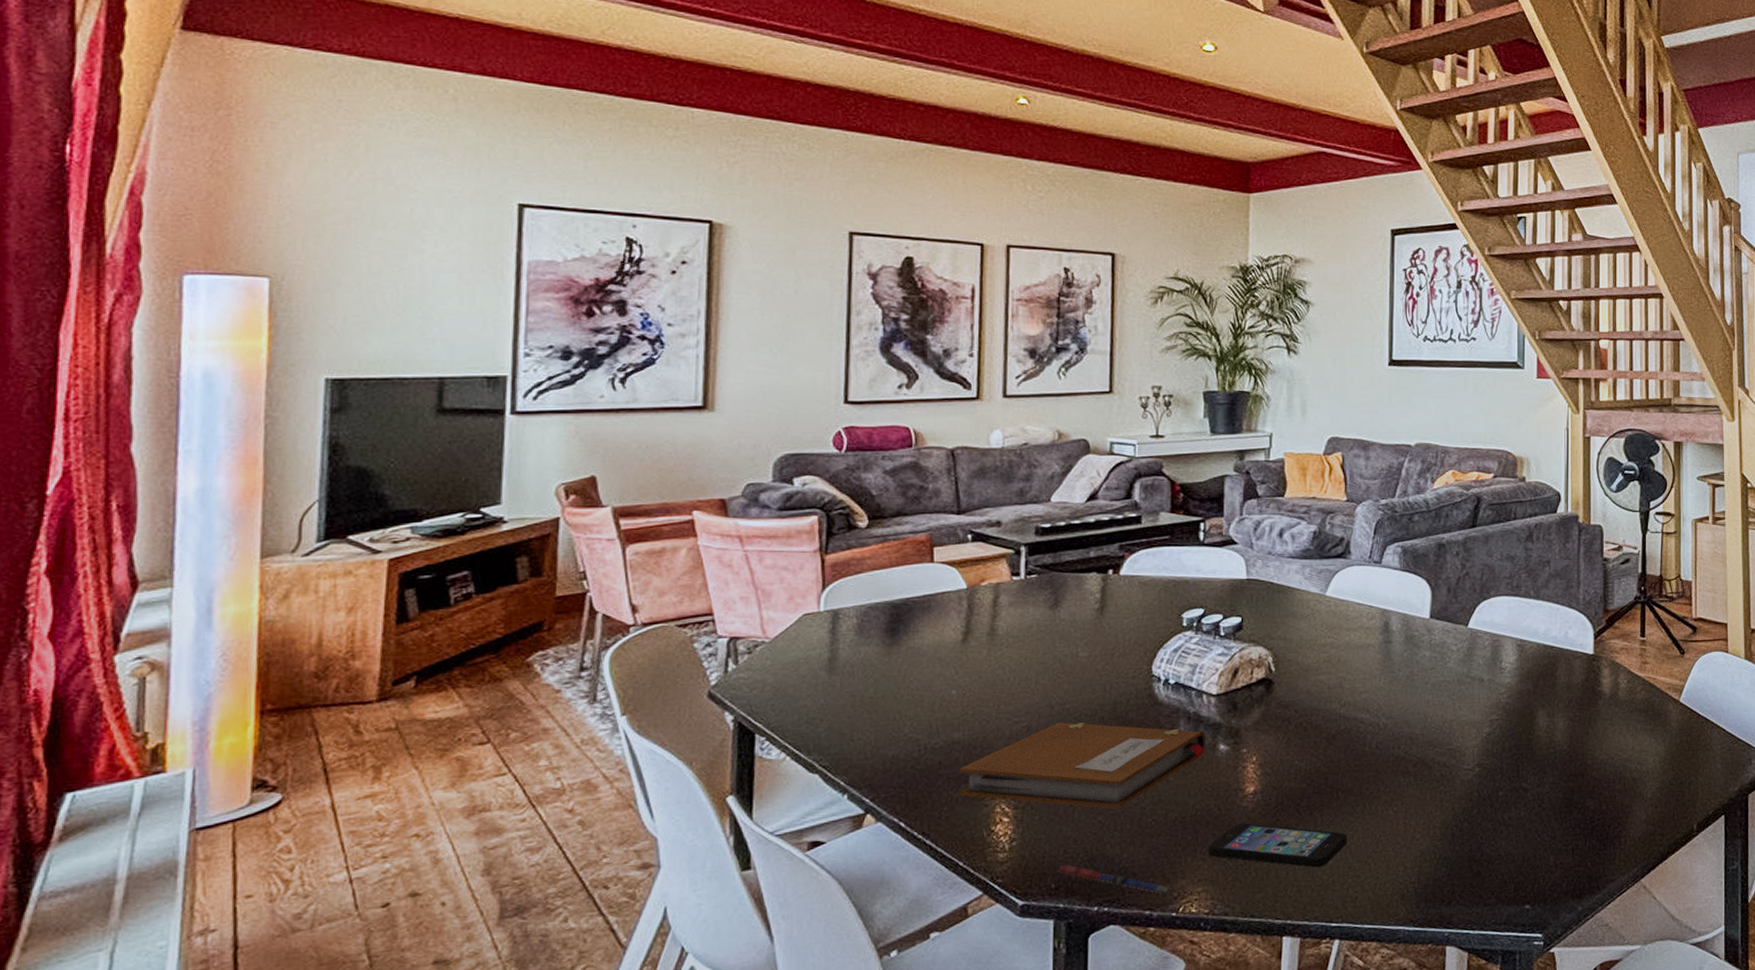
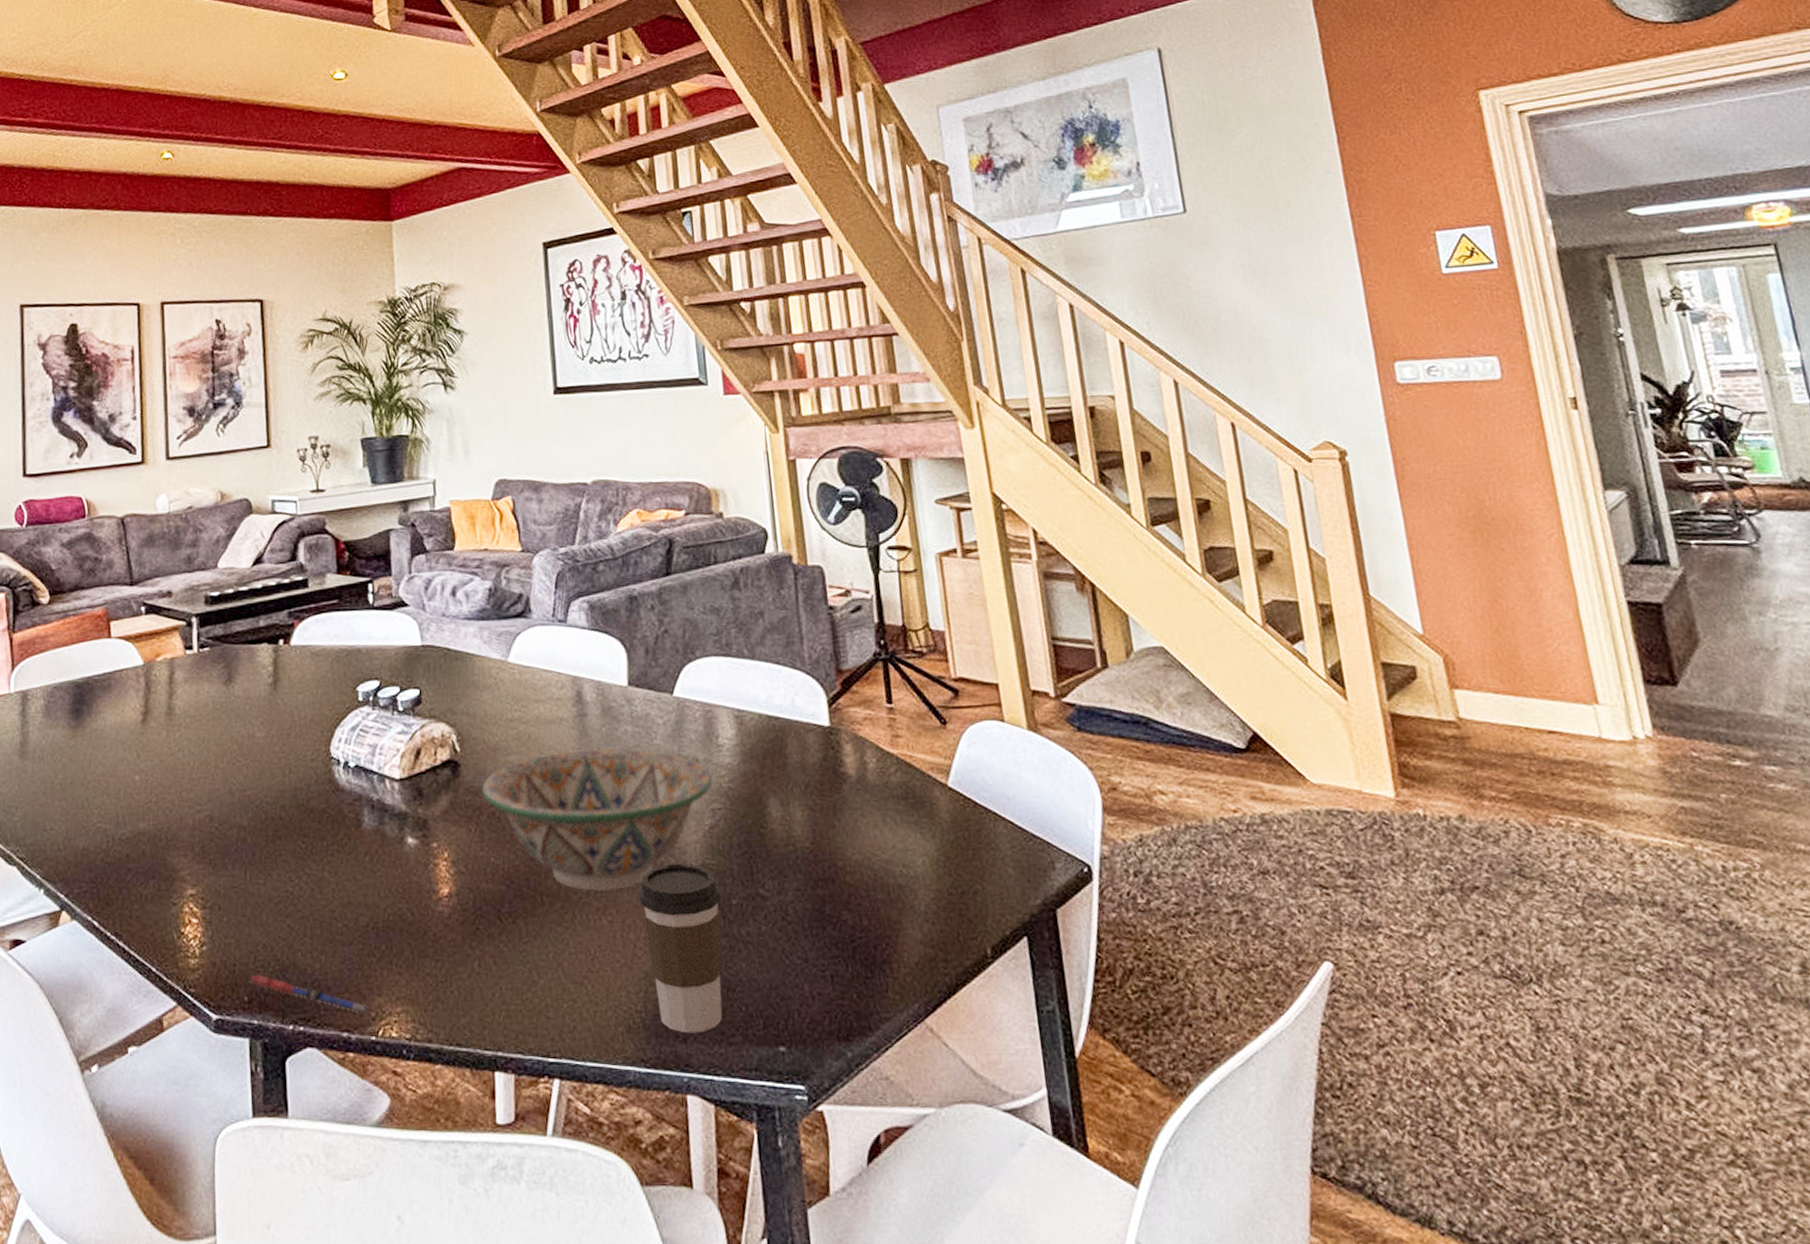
notebook: present [959,722,1205,810] -> none [147,811,393,912]
smartphone: present [1208,822,1348,868] -> none [404,931,558,988]
decorative bowl: none [1291,670,1493,788] -> present [481,748,713,892]
coffee cup: none [1422,763,1490,898] -> present [638,863,723,1034]

